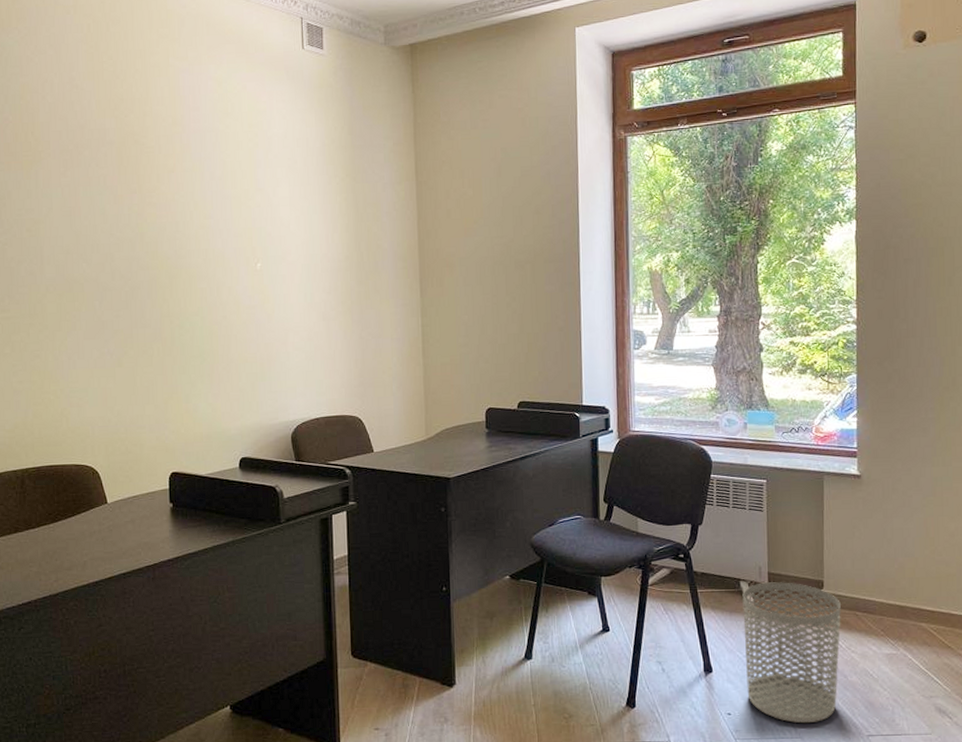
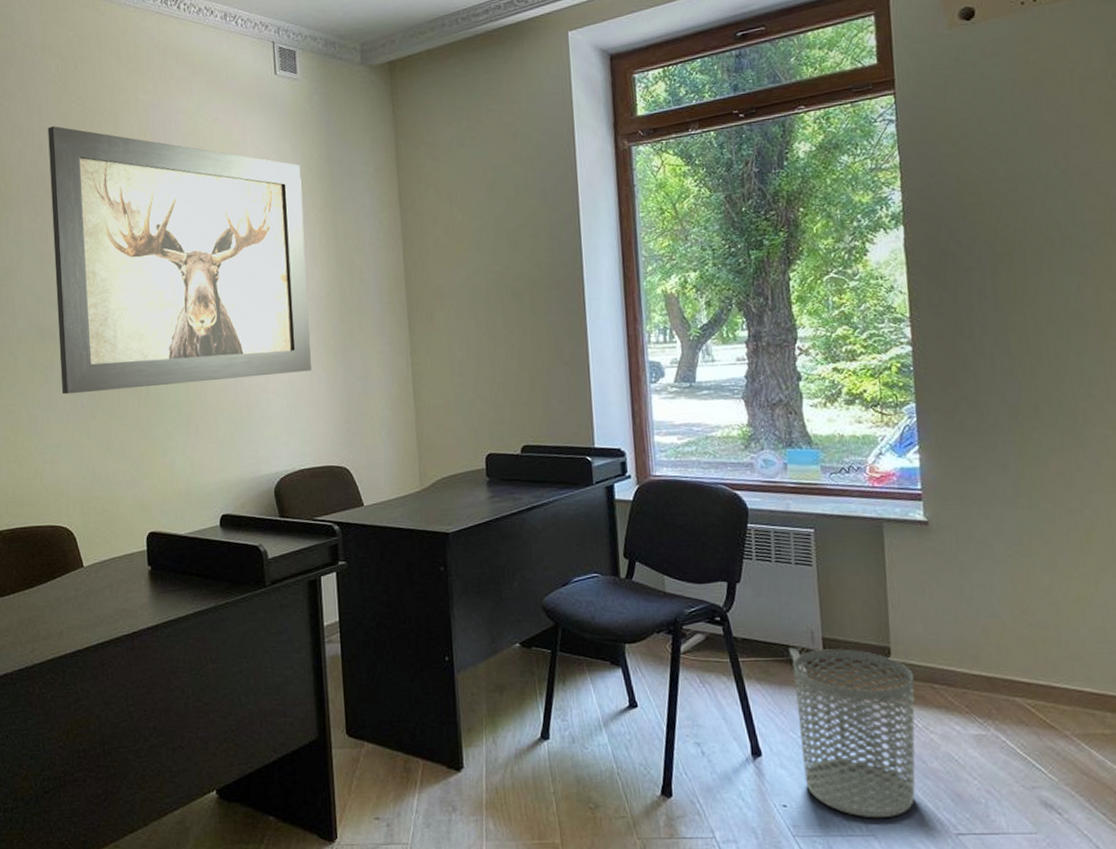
wall art: none [78,84,329,342] -> present [48,126,311,395]

